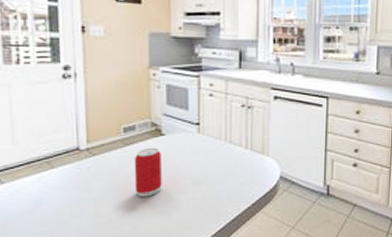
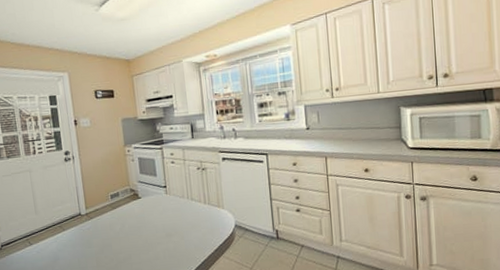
beverage can: present [134,147,162,197] -> none [120,208,143,250]

